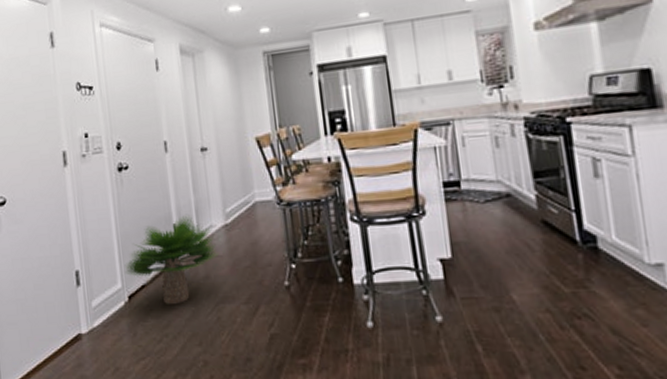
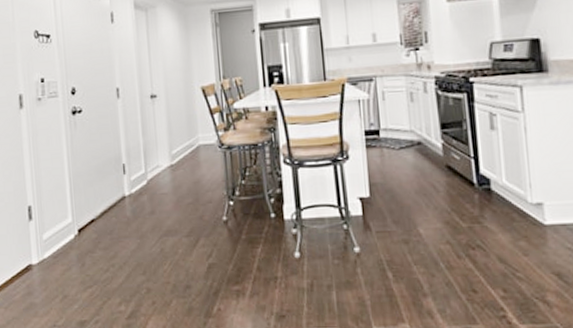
potted plant: present [125,215,218,305] -> none [75,156,164,238]

